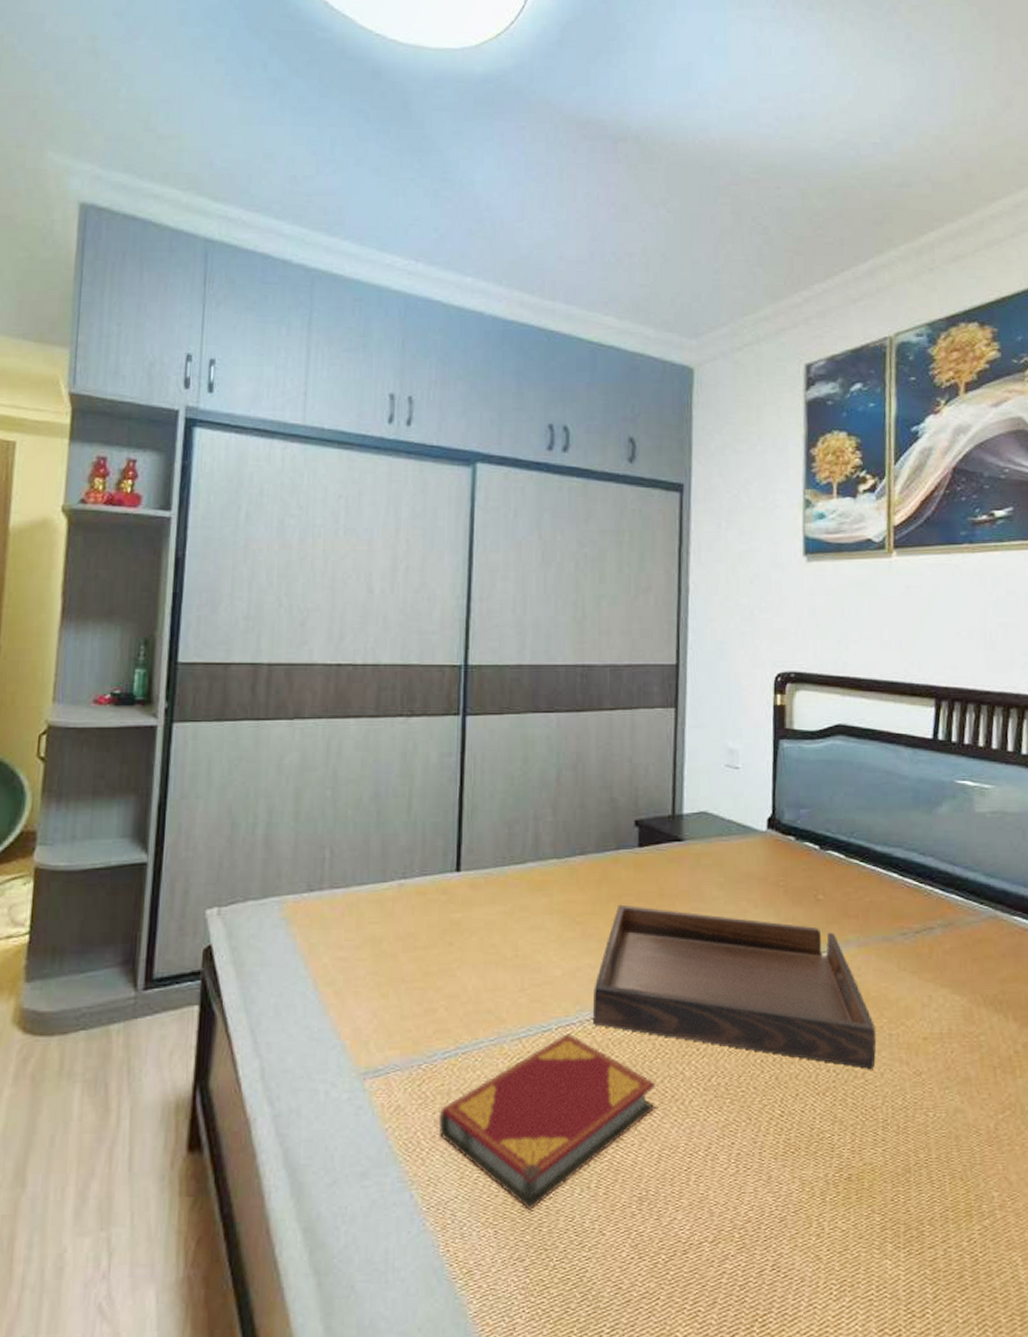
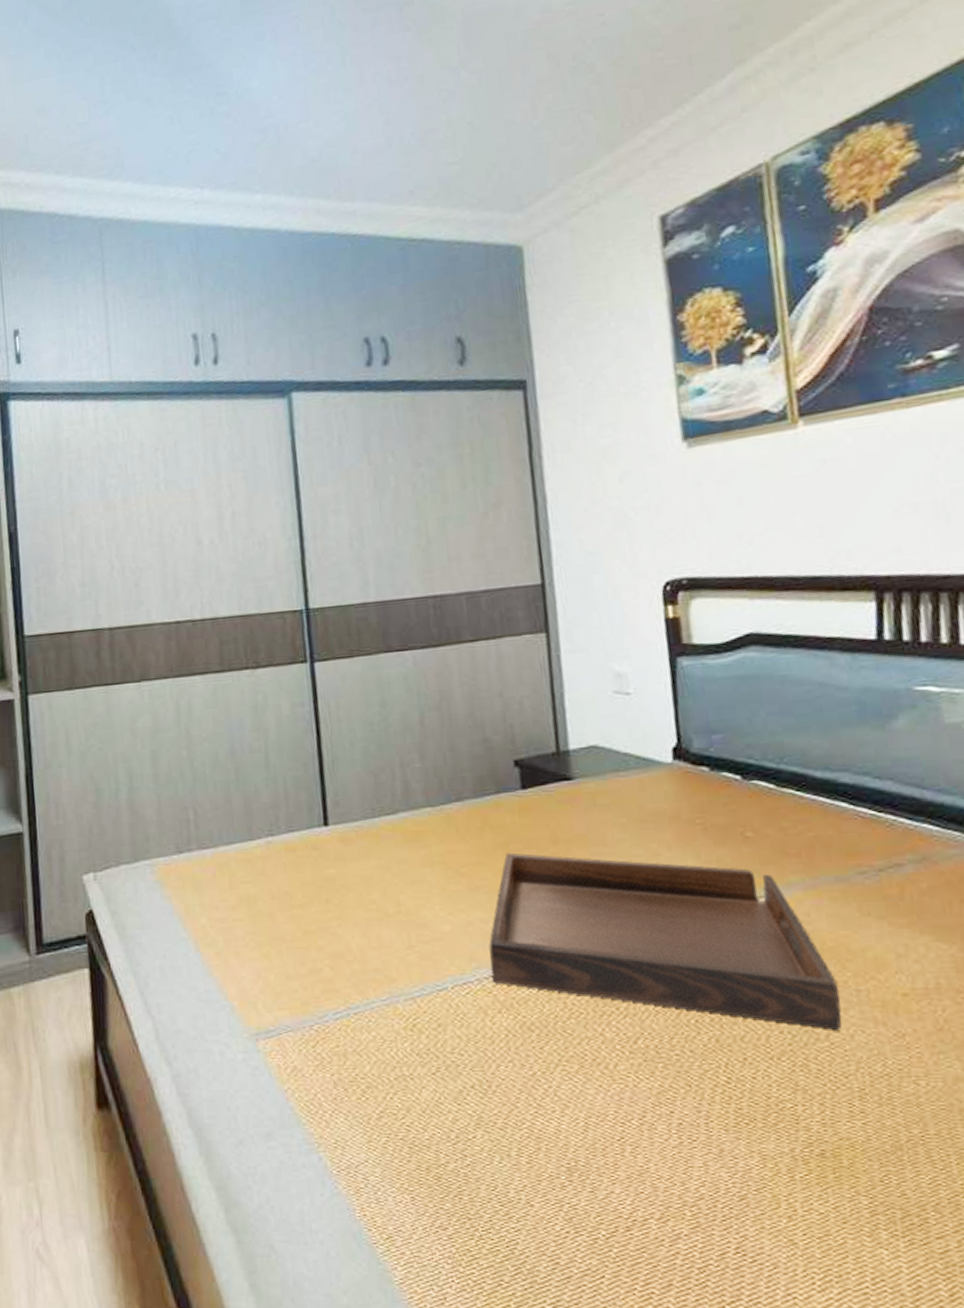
hardback book: present [438,1034,655,1210] -> none [338,993,575,1177]

